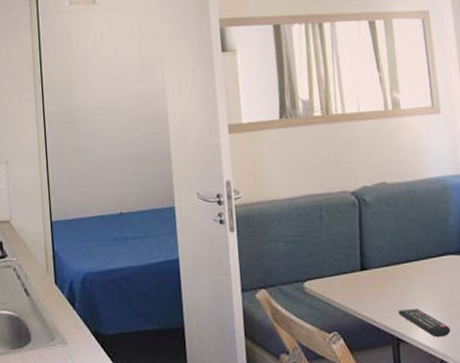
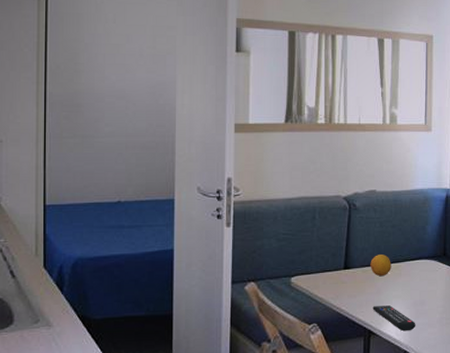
fruit: none [389,252,414,277] -> present [370,254,391,277]

